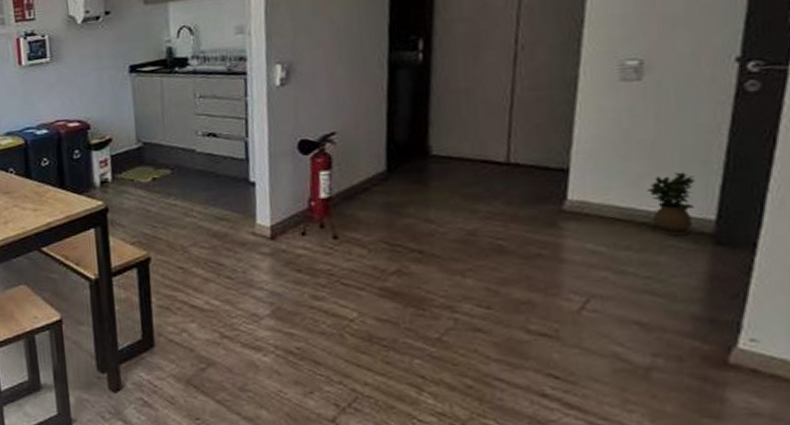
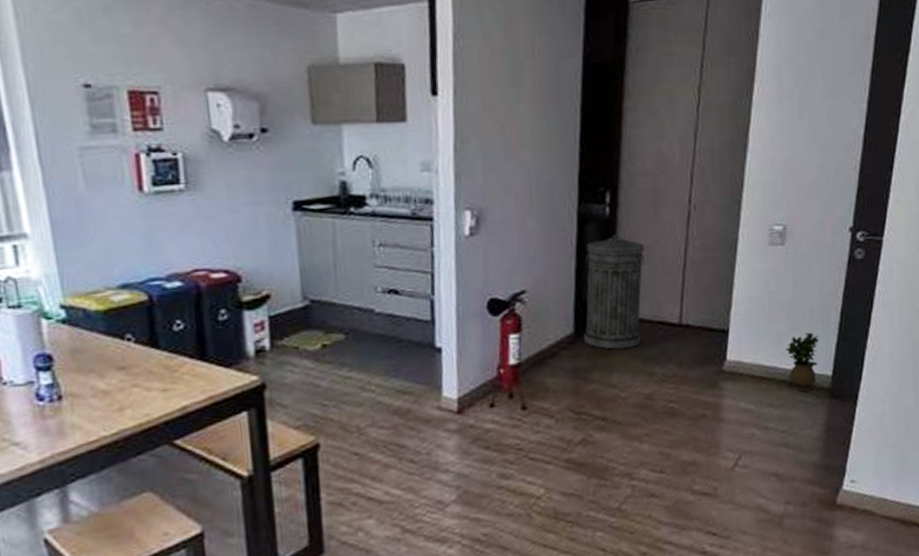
trash can: none [396,77,464,187] -> present [583,233,645,350]

